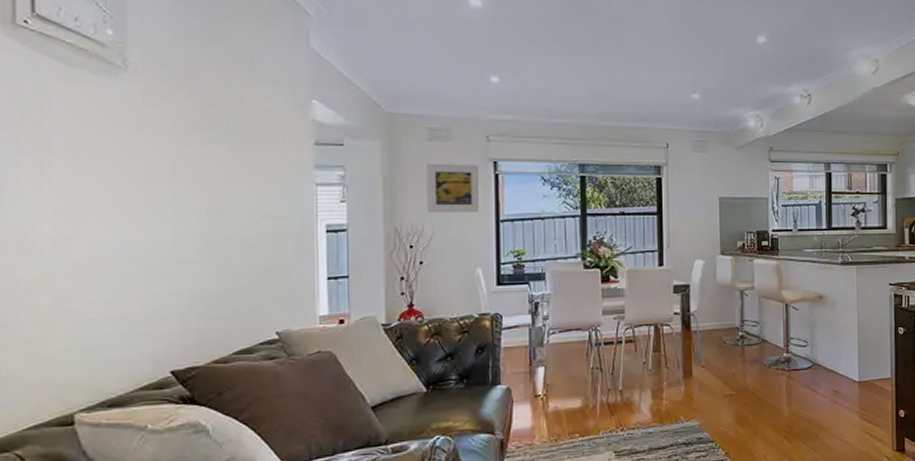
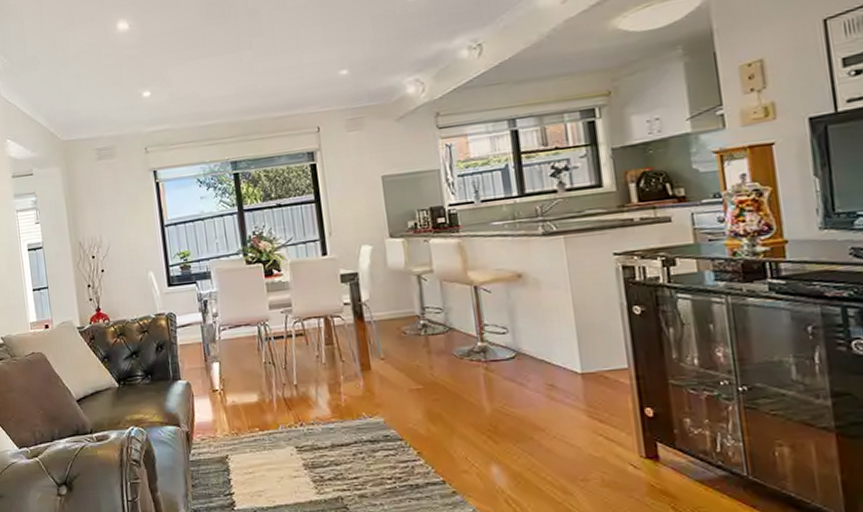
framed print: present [426,163,481,214] -> none [98,175,147,226]

